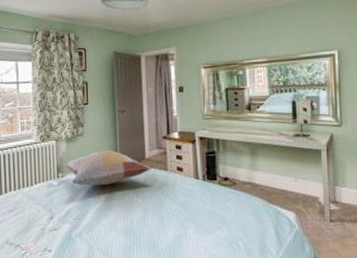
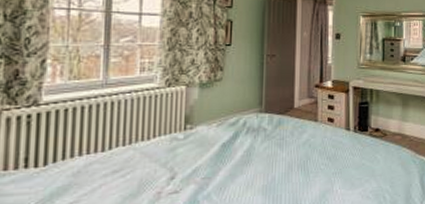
decorative pillow: present [66,150,152,186] -> none [197,98,301,139]

